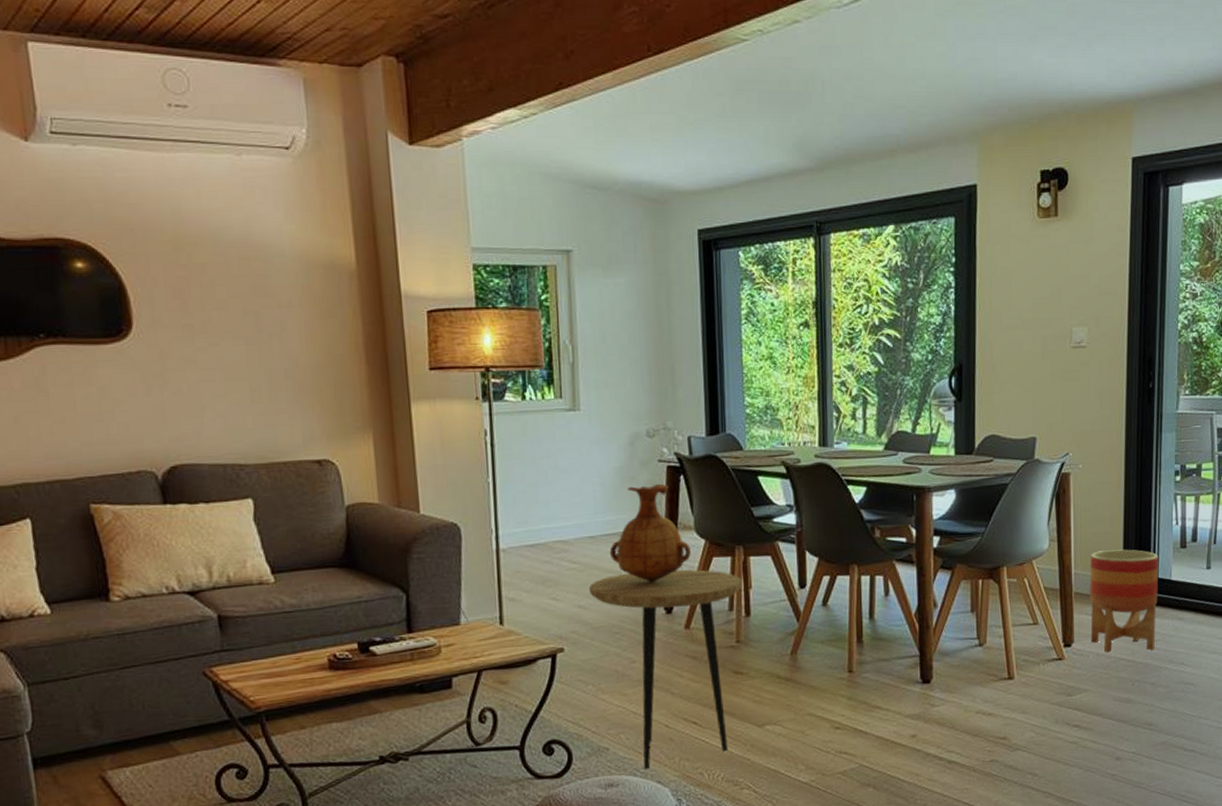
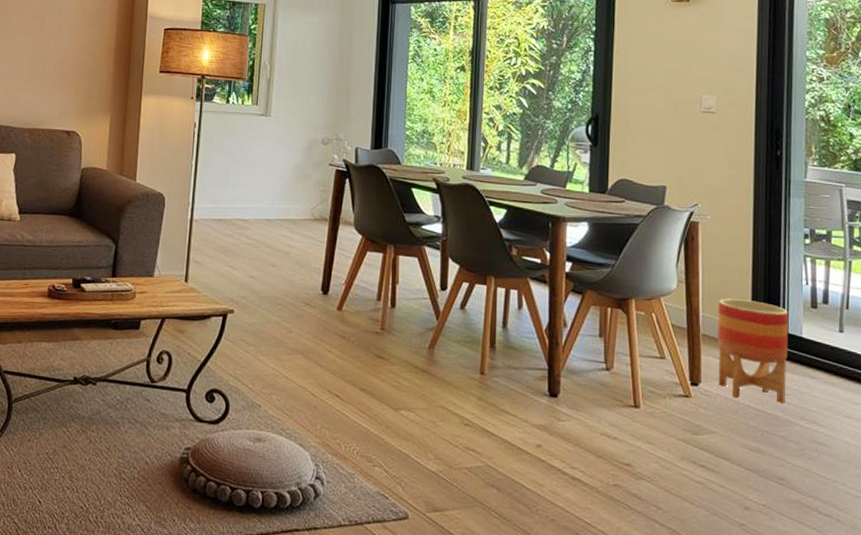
side table: present [589,569,742,770] -> none [261,254,391,432]
vase: present [610,483,691,583] -> none [281,182,349,266]

